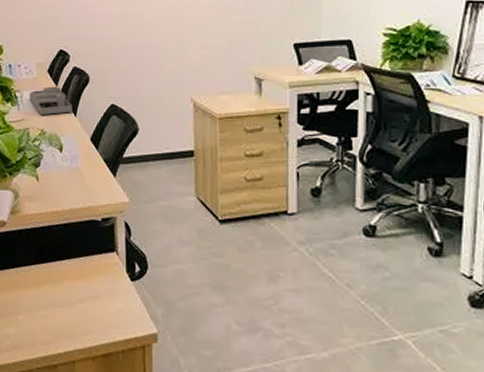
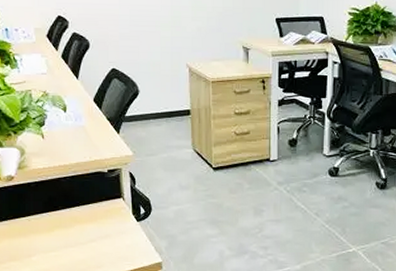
desk organizer: present [29,86,72,115] -> none [29,50,74,77]

